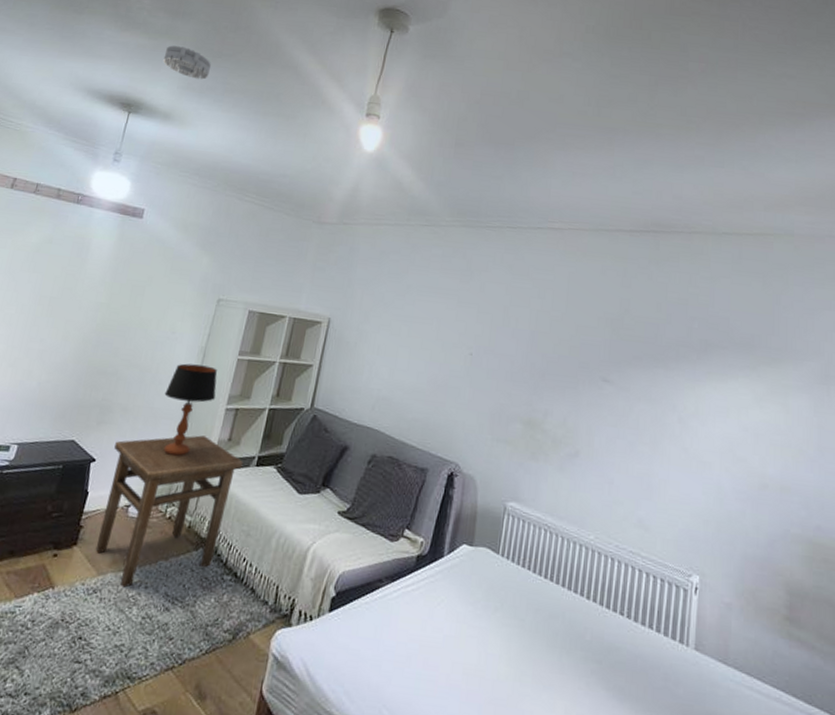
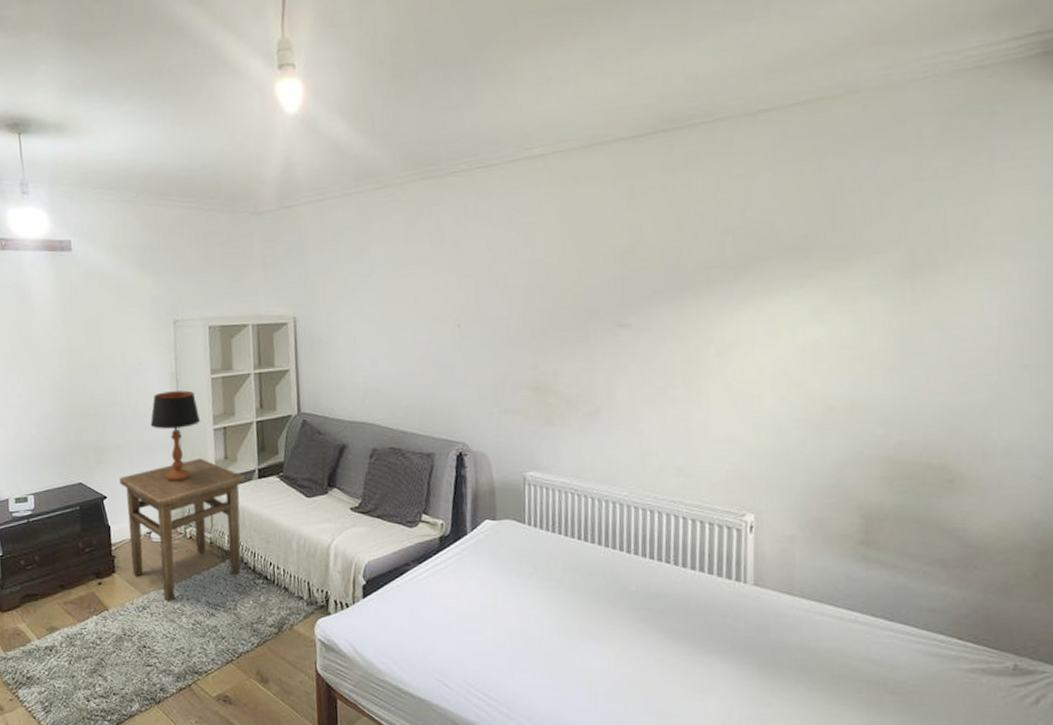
smoke detector: present [163,45,212,80] -> none [32,36,88,74]

